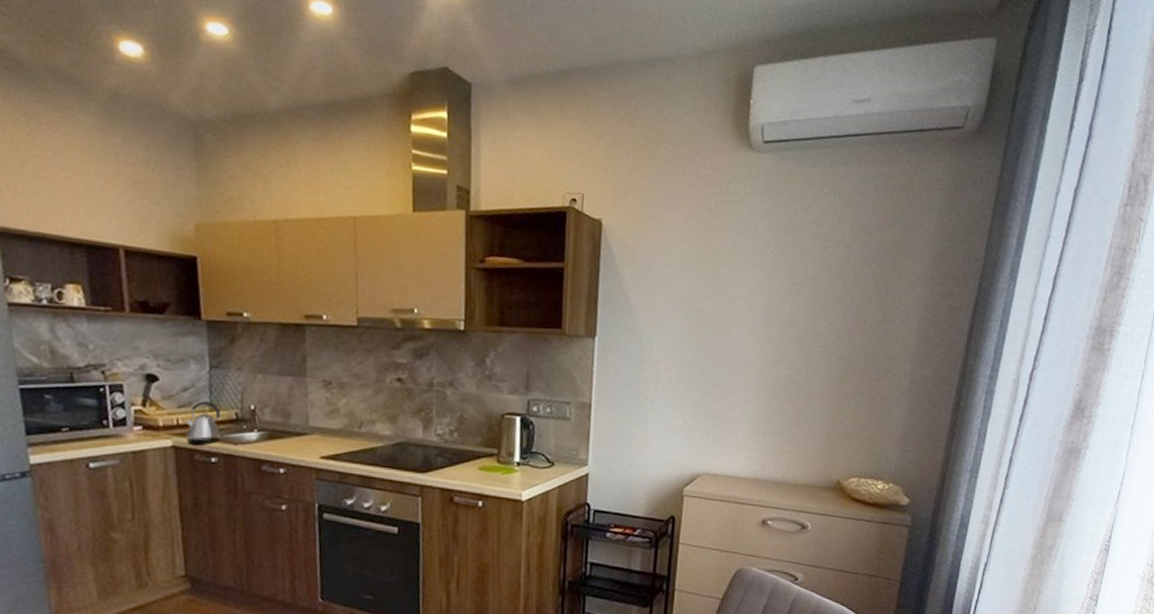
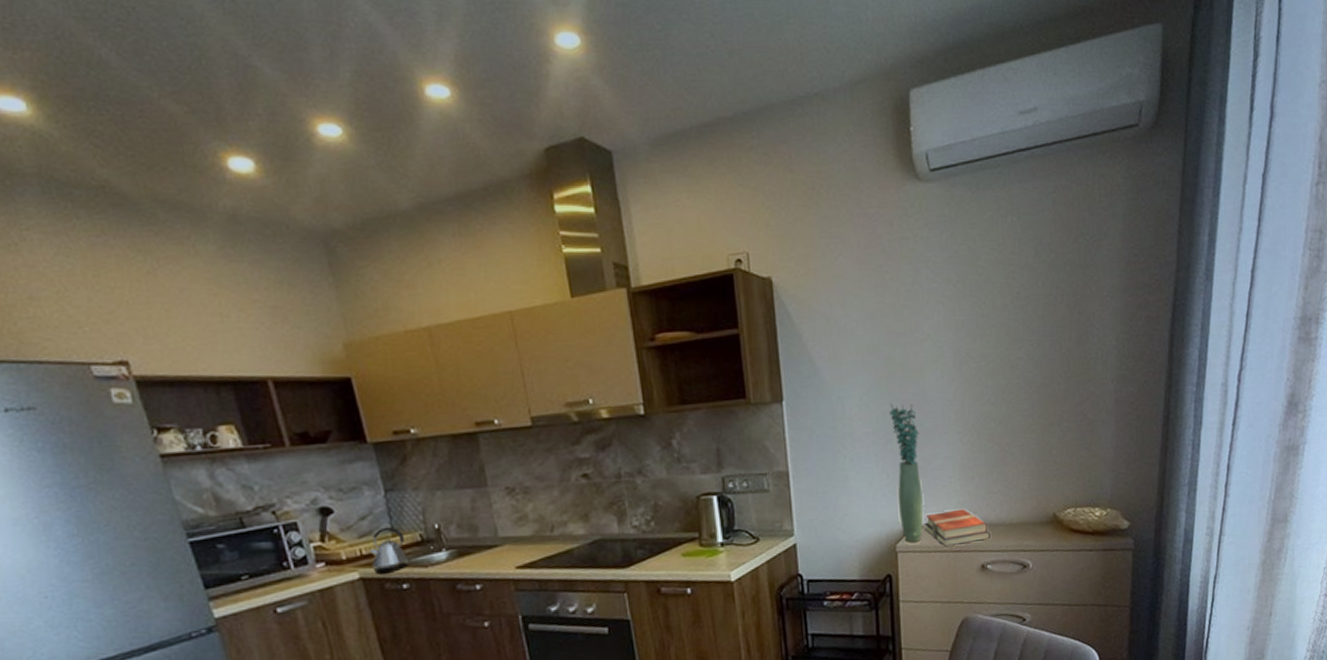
vase: none [690,353,720,490] -> present [889,403,924,544]
books: none [713,463,776,498] -> present [924,509,991,547]

